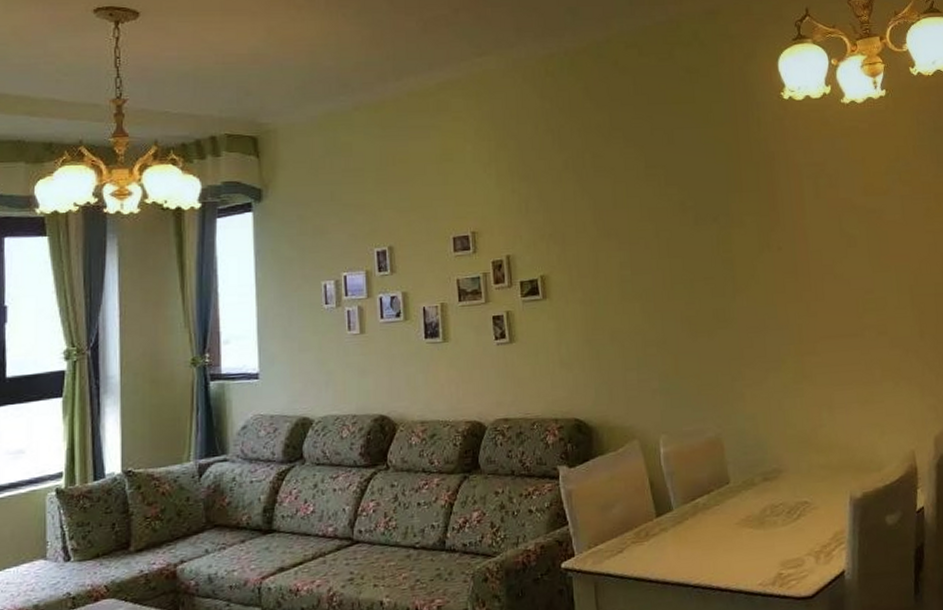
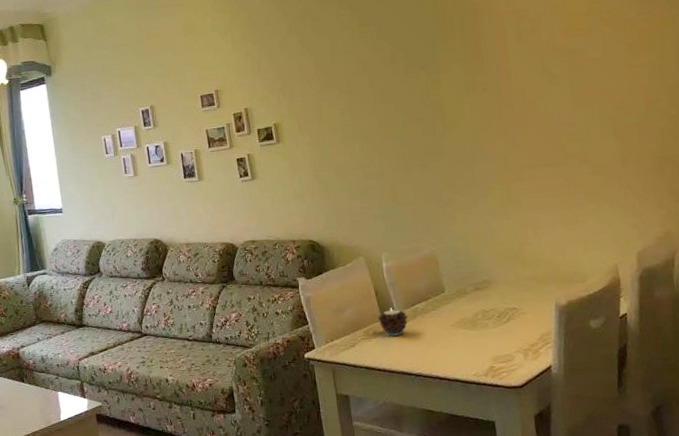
candle: none [652,503,687,539] -> present [378,308,408,336]

